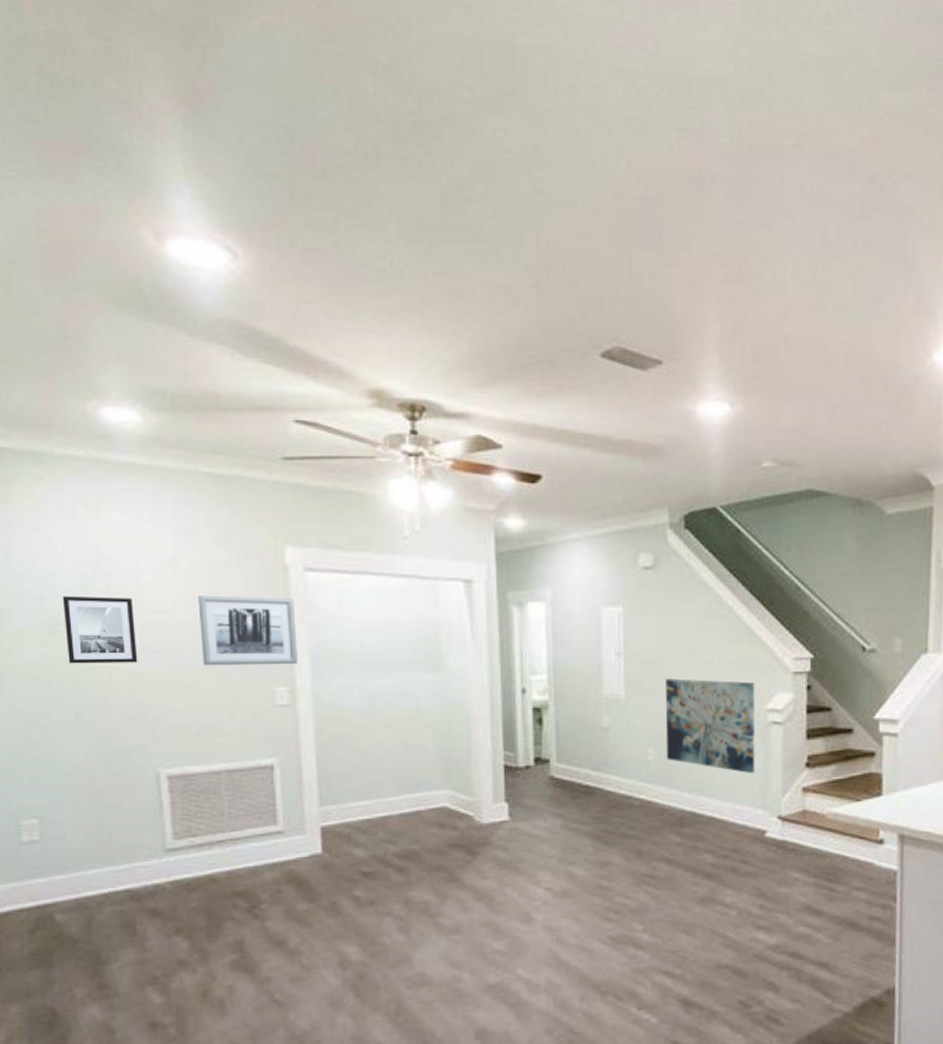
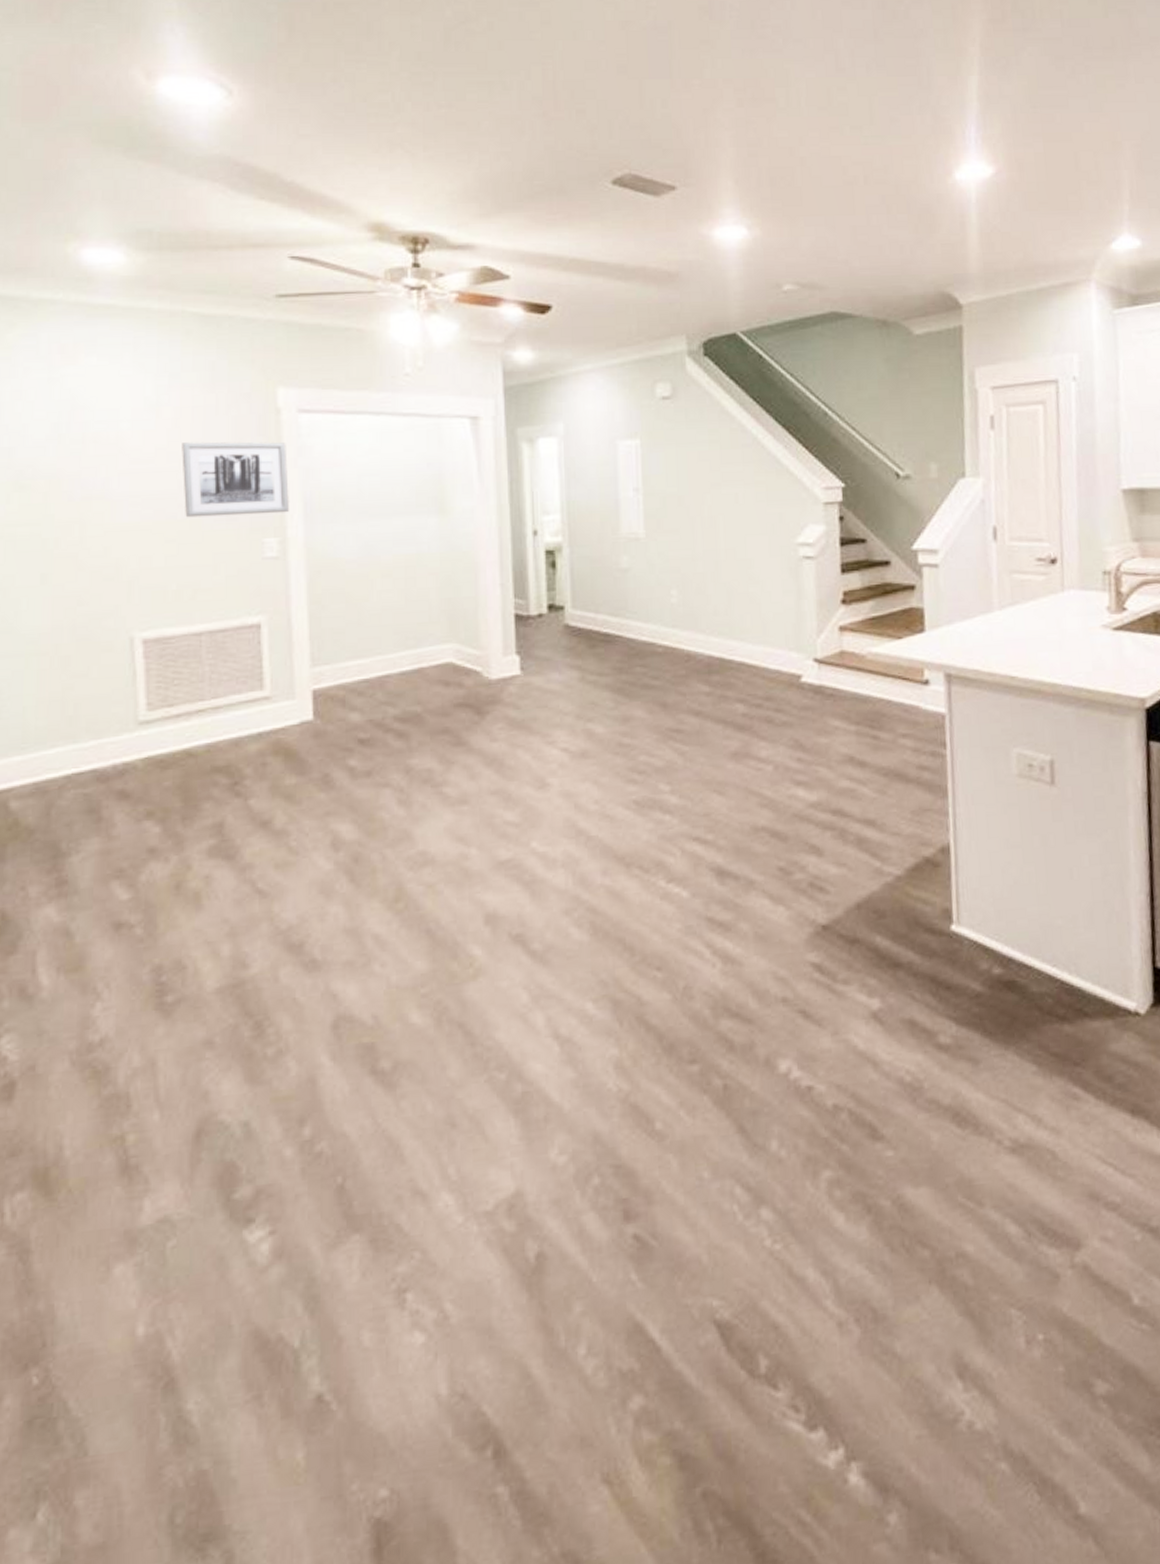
wall art: present [62,596,138,664] -> none [32,447,114,521]
wall art: present [665,679,755,774] -> none [688,513,787,614]

